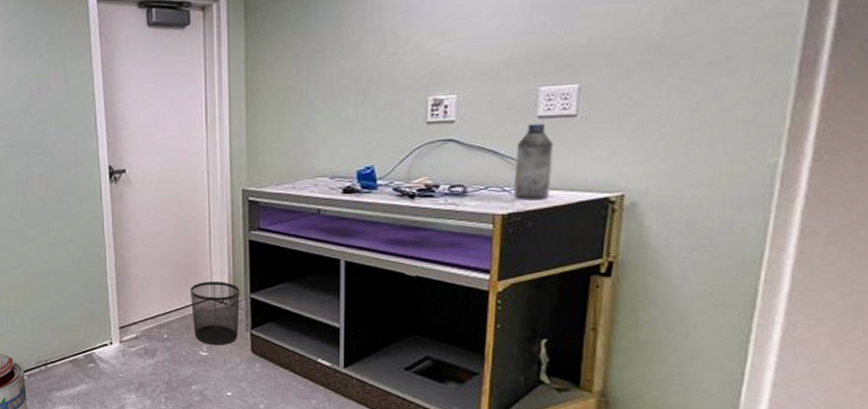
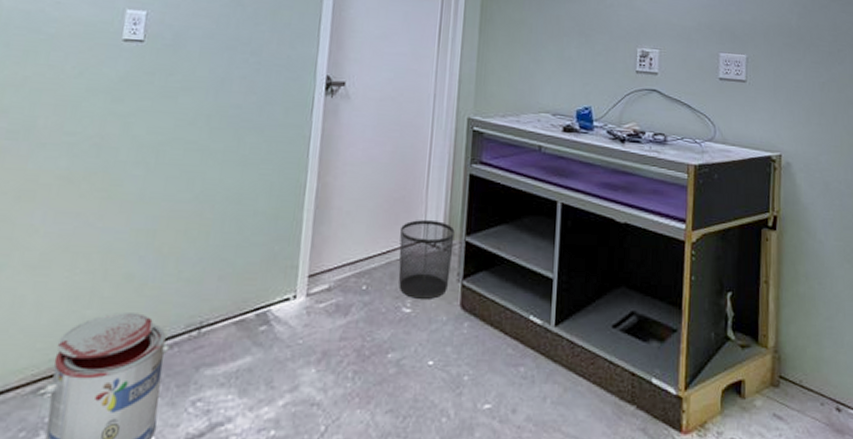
water bottle: present [513,123,554,201] -> none [703,84,731,154]

